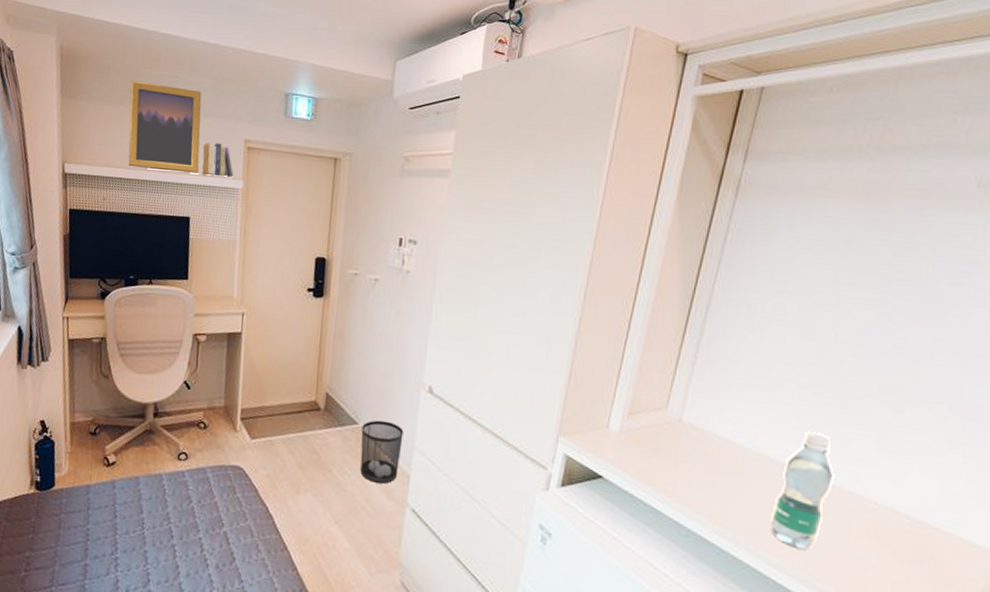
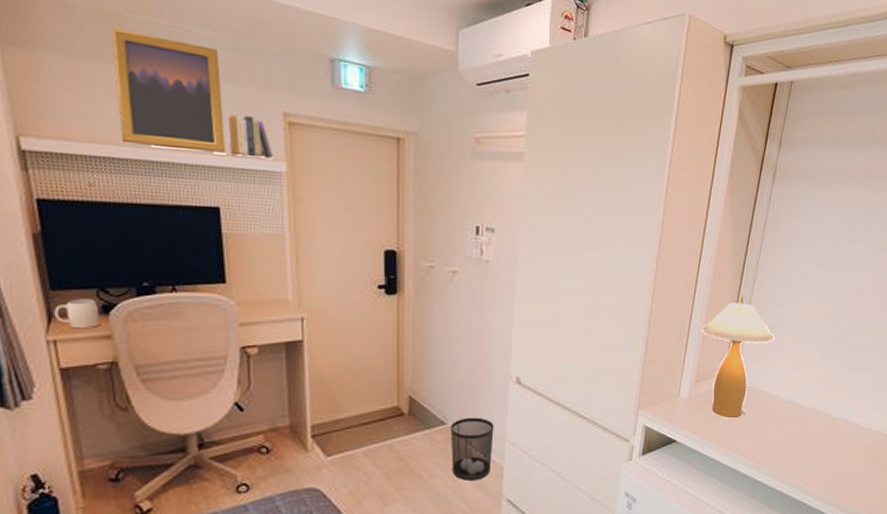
mug: none [69,286,99,310] -> present [54,298,100,329]
table lamp: none [639,322,733,462] -> present [702,295,774,419]
bottle: present [771,432,833,549] -> none [802,380,843,475]

